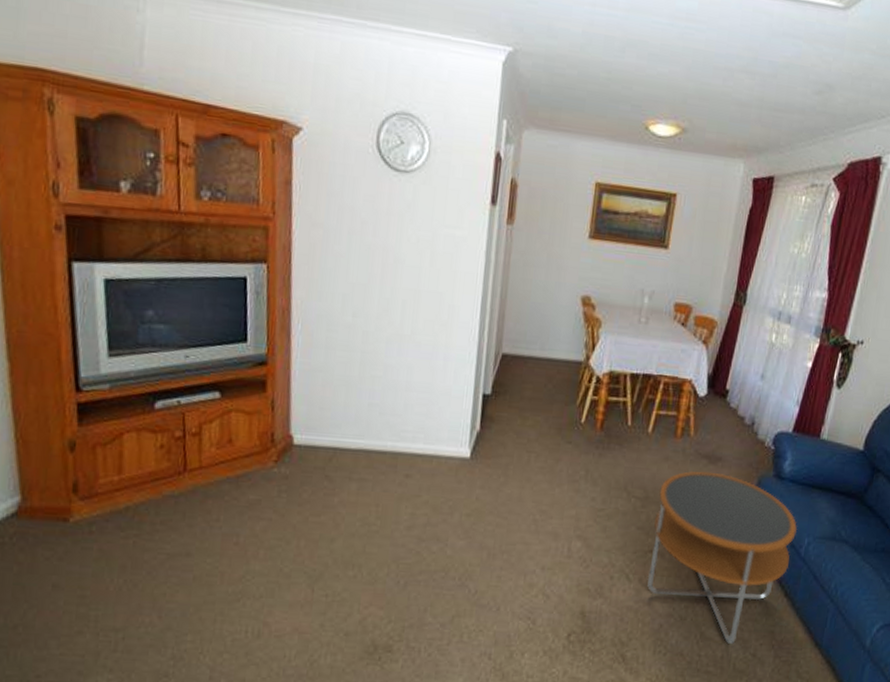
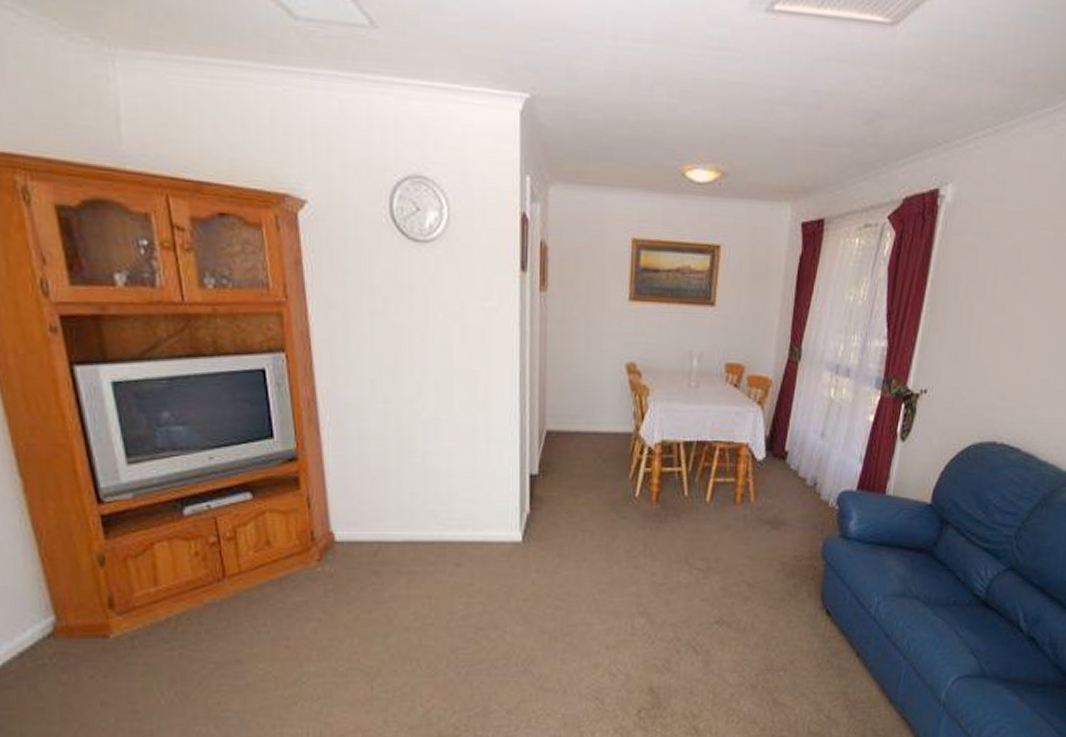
side table: present [647,470,798,644] -> none [715,537,867,708]

